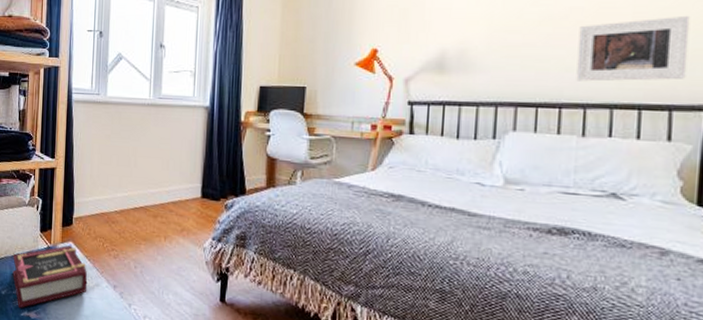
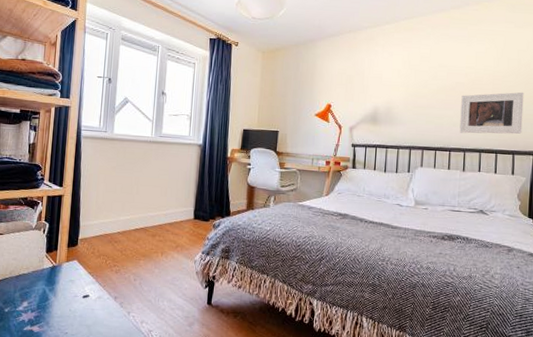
book: present [13,245,88,308] -> none [17,263,91,323]

